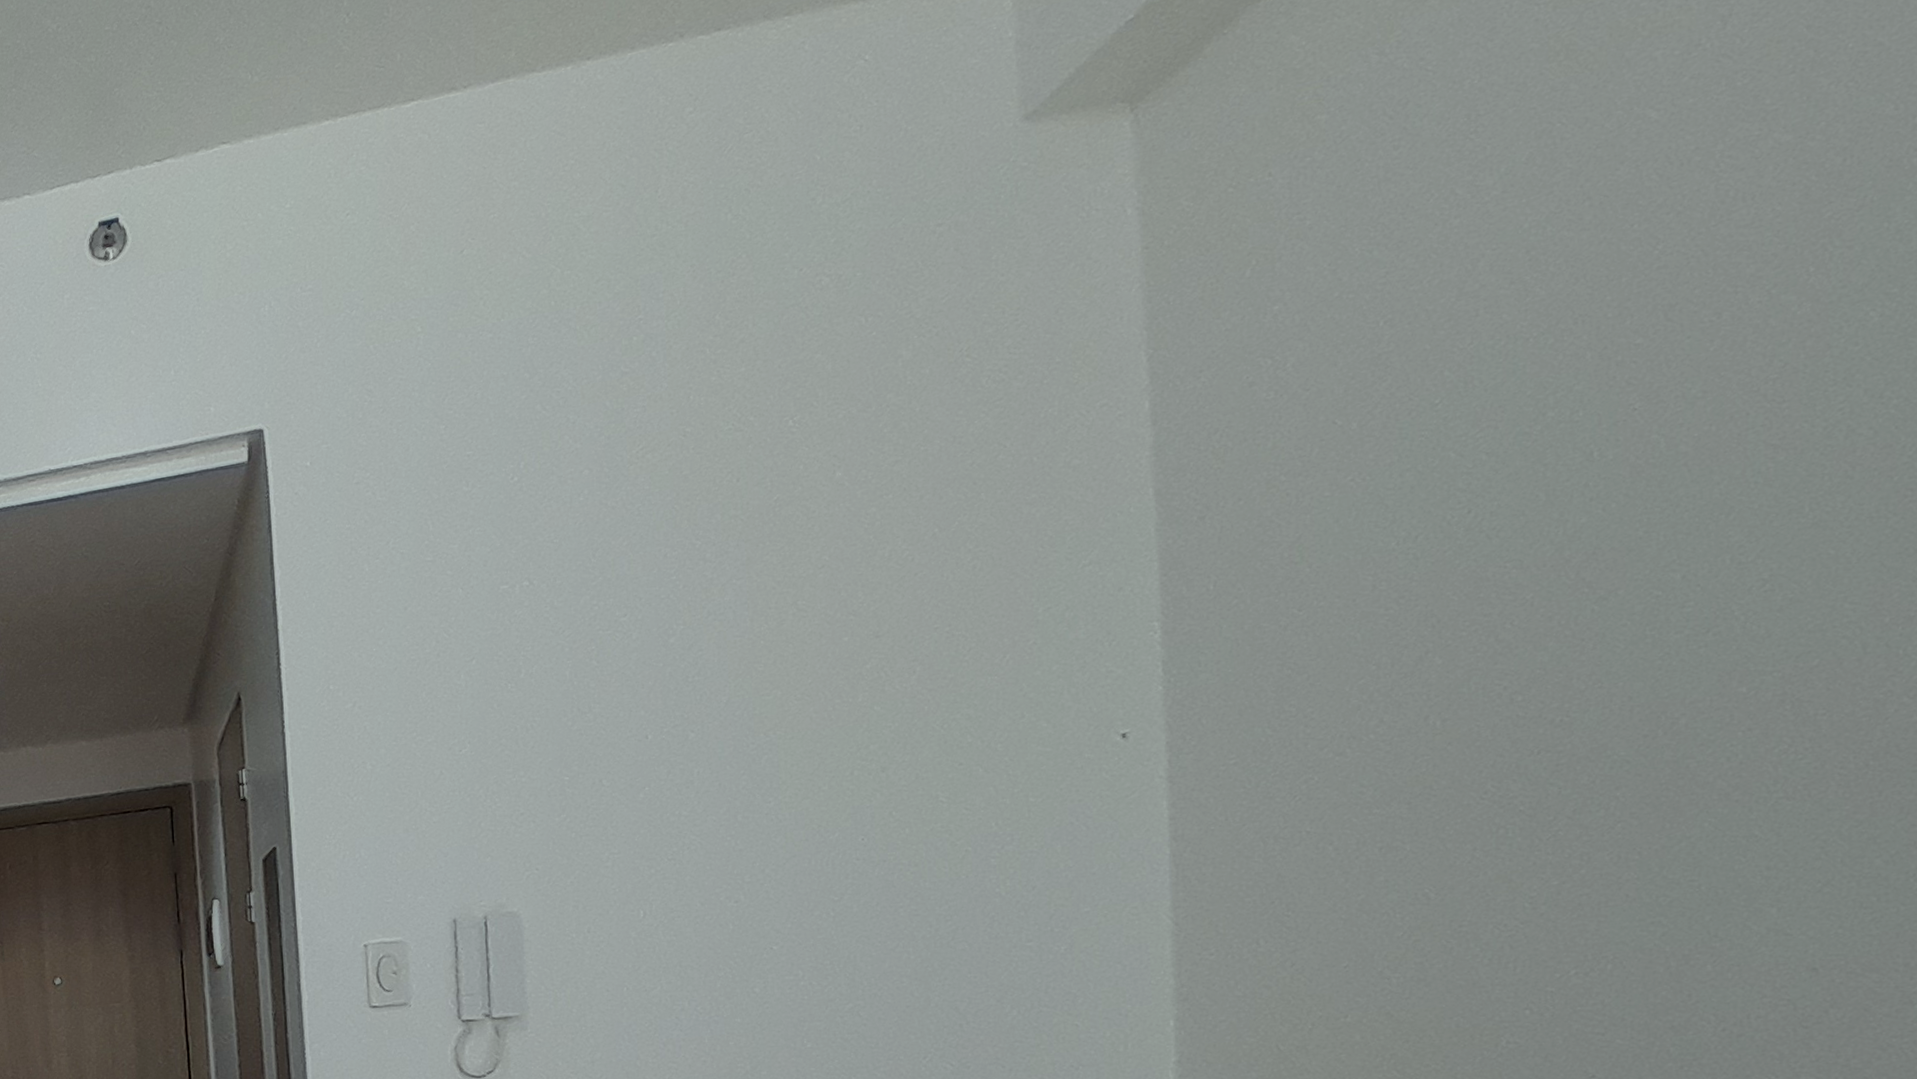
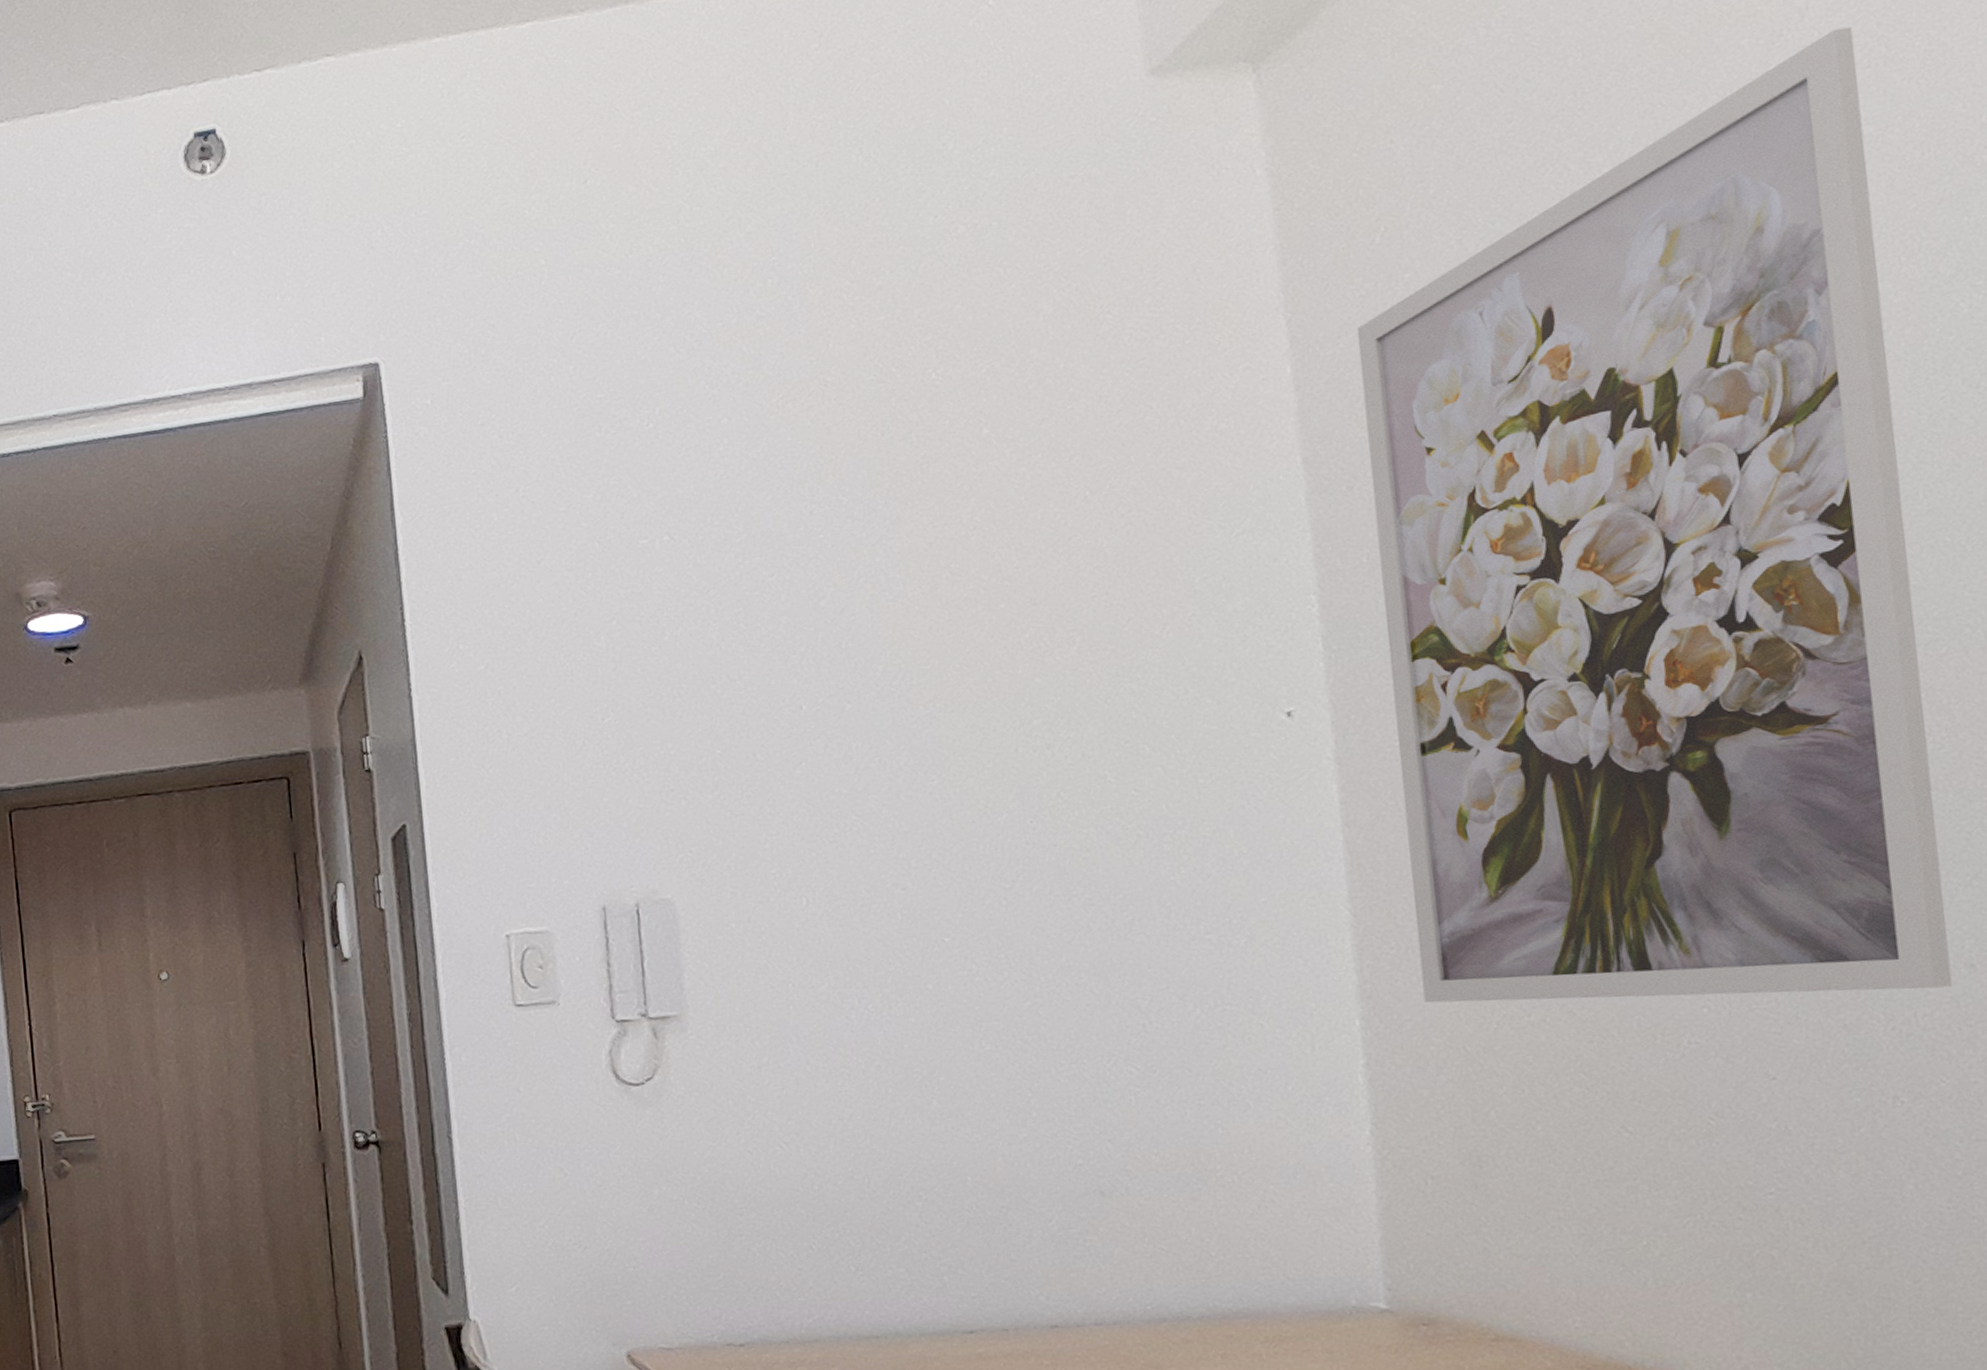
wall art: none [1219,31,1791,1005] -> present [1356,26,1953,1003]

